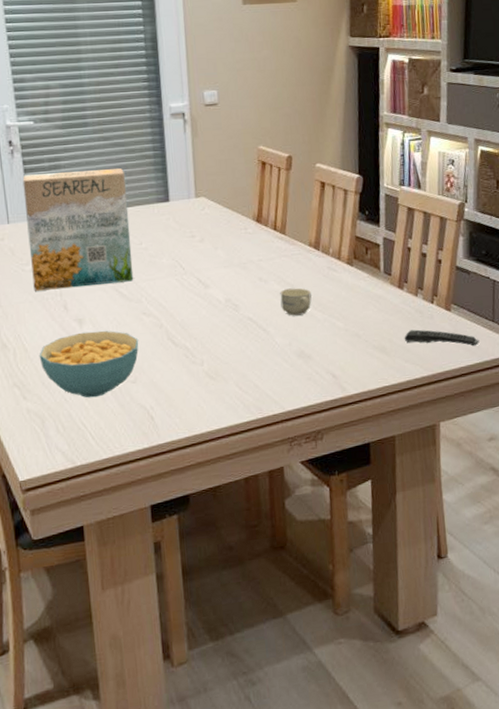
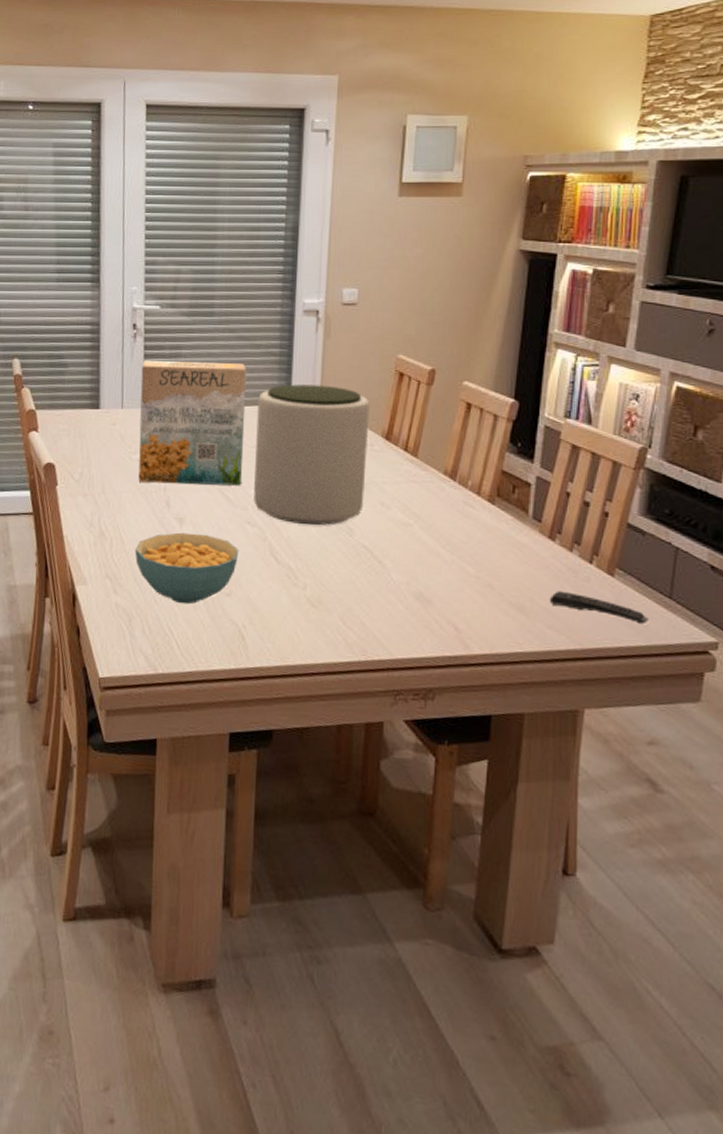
plant pot: none [139,180,245,308] -> present [254,384,370,525]
cup: present [280,287,312,316] -> none [402,519,440,552]

